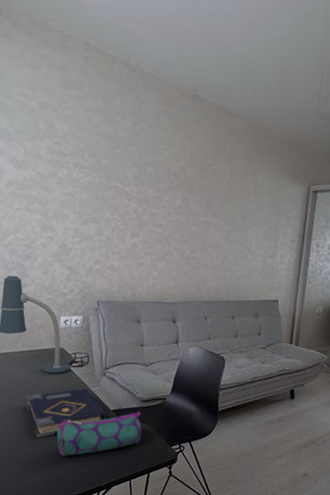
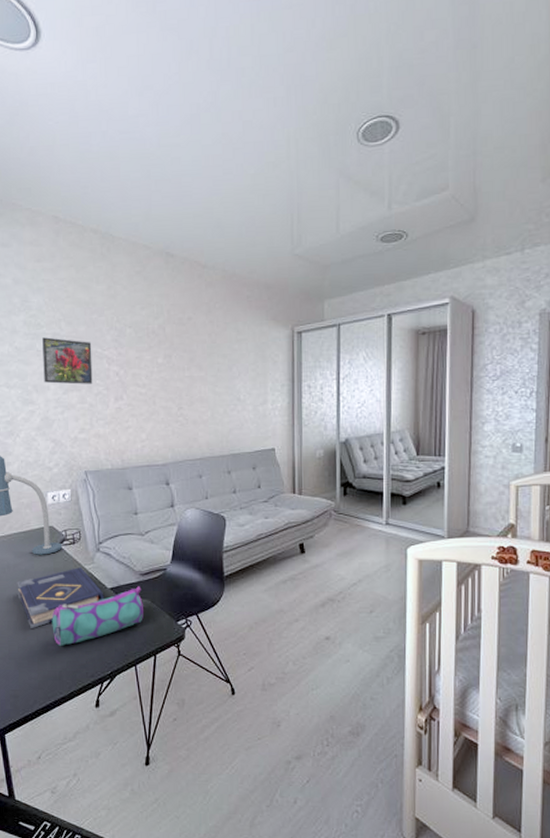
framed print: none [64,166,113,218] -> present [42,337,93,385]

